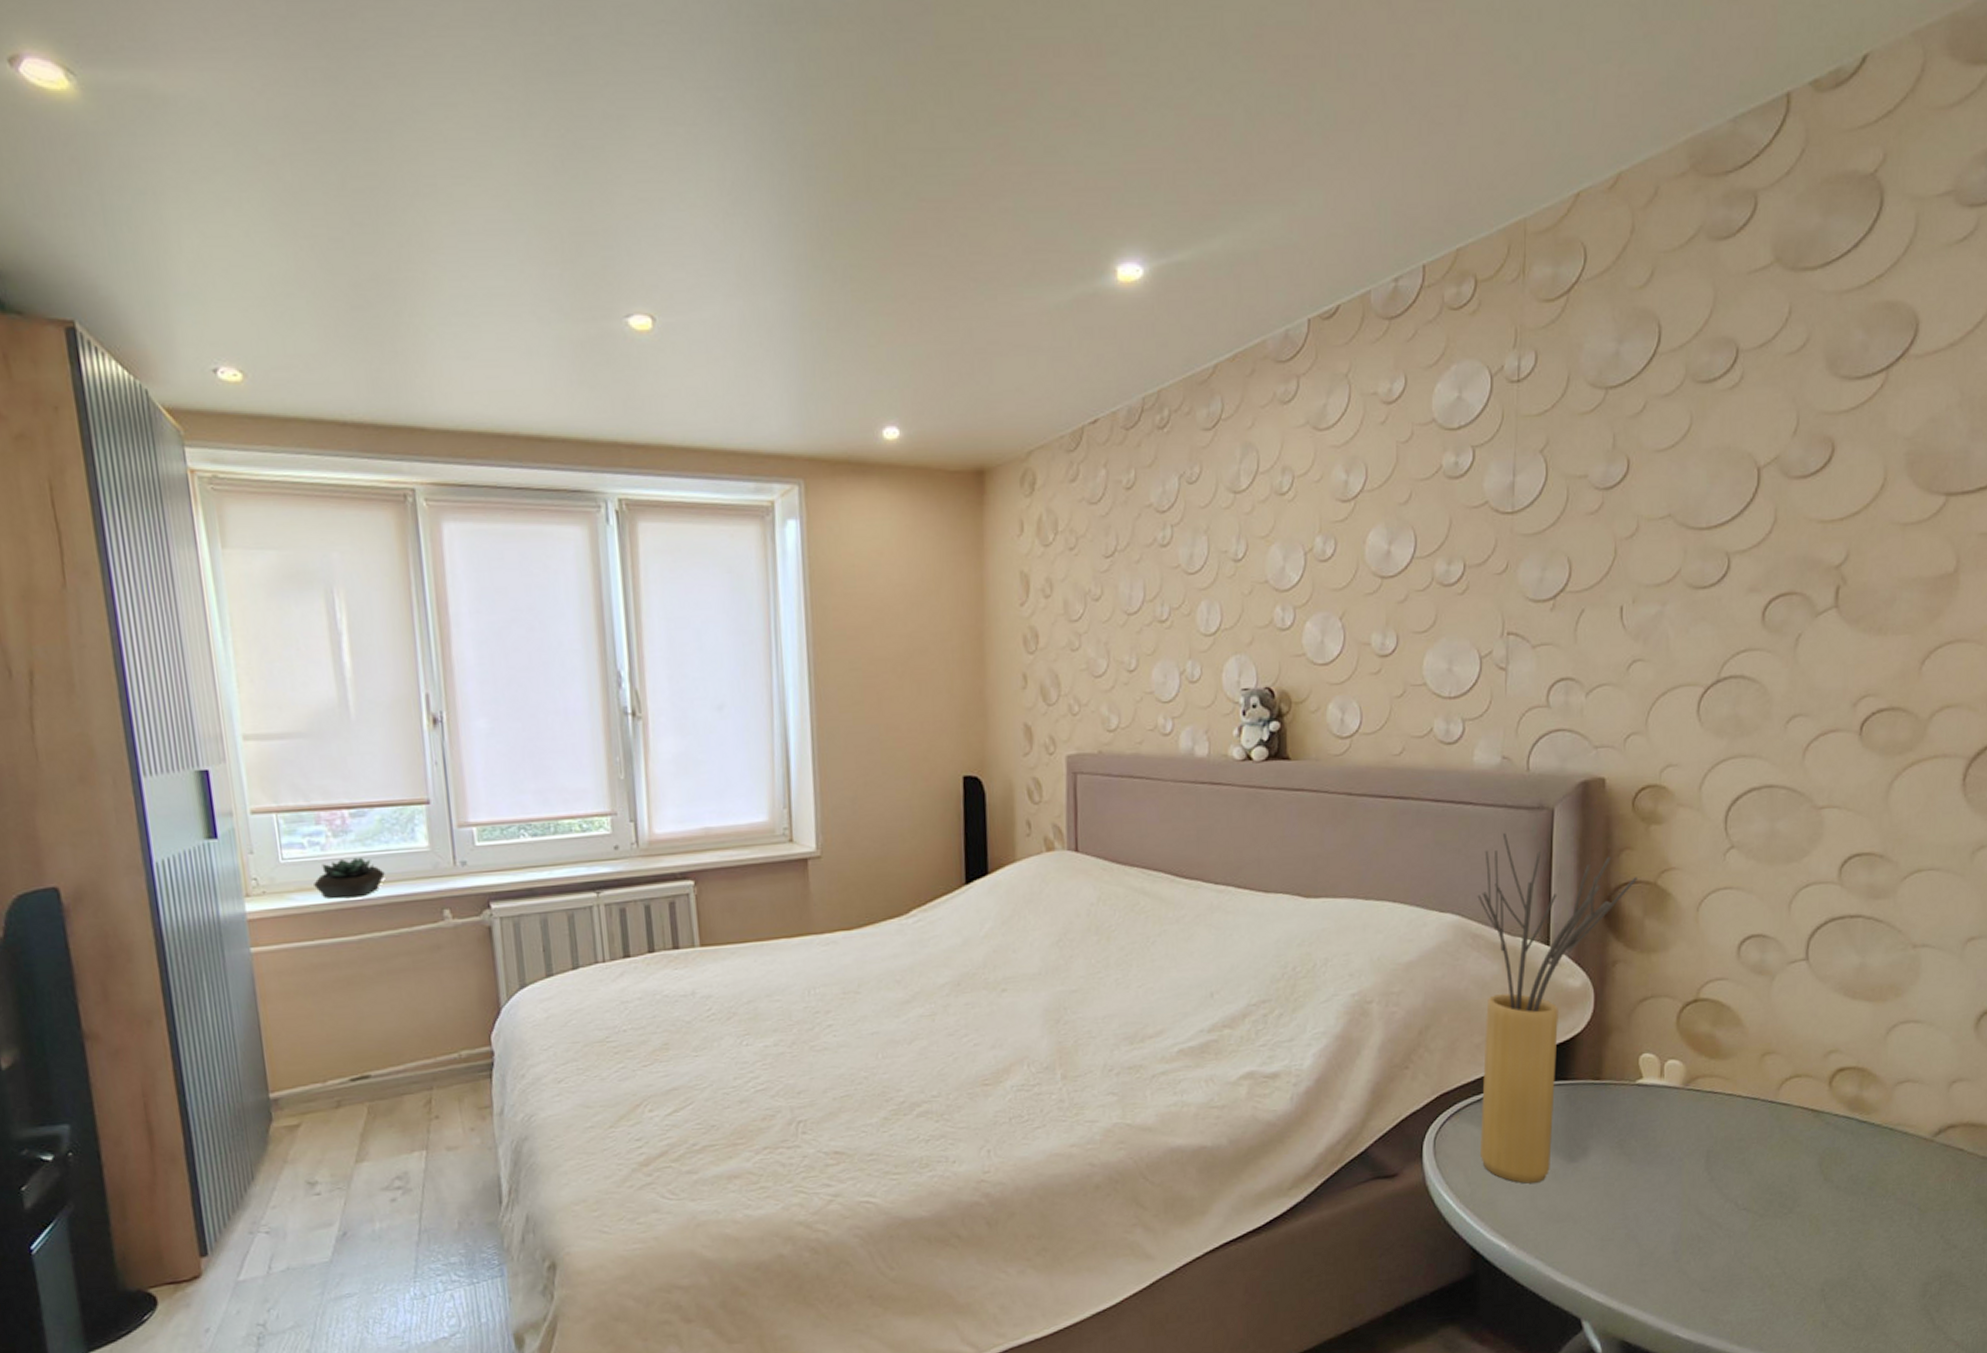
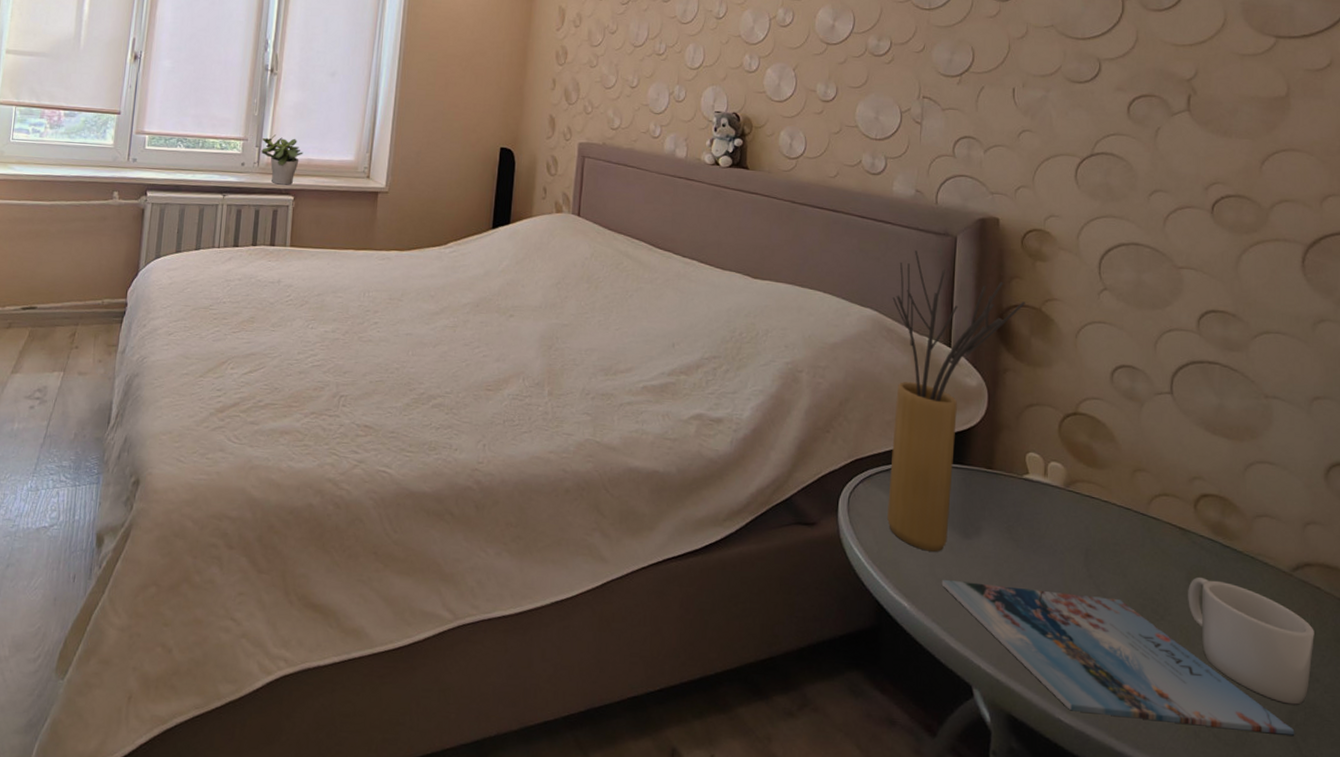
succulent plant: present [314,857,385,899] -> none [29,145,79,174]
potted plant: none [637,801,697,868] -> present [261,134,304,185]
magazine: none [1544,1199,1929,1325] -> present [941,579,1295,737]
mug: none [1819,1159,1955,1278] -> present [1188,576,1314,706]

